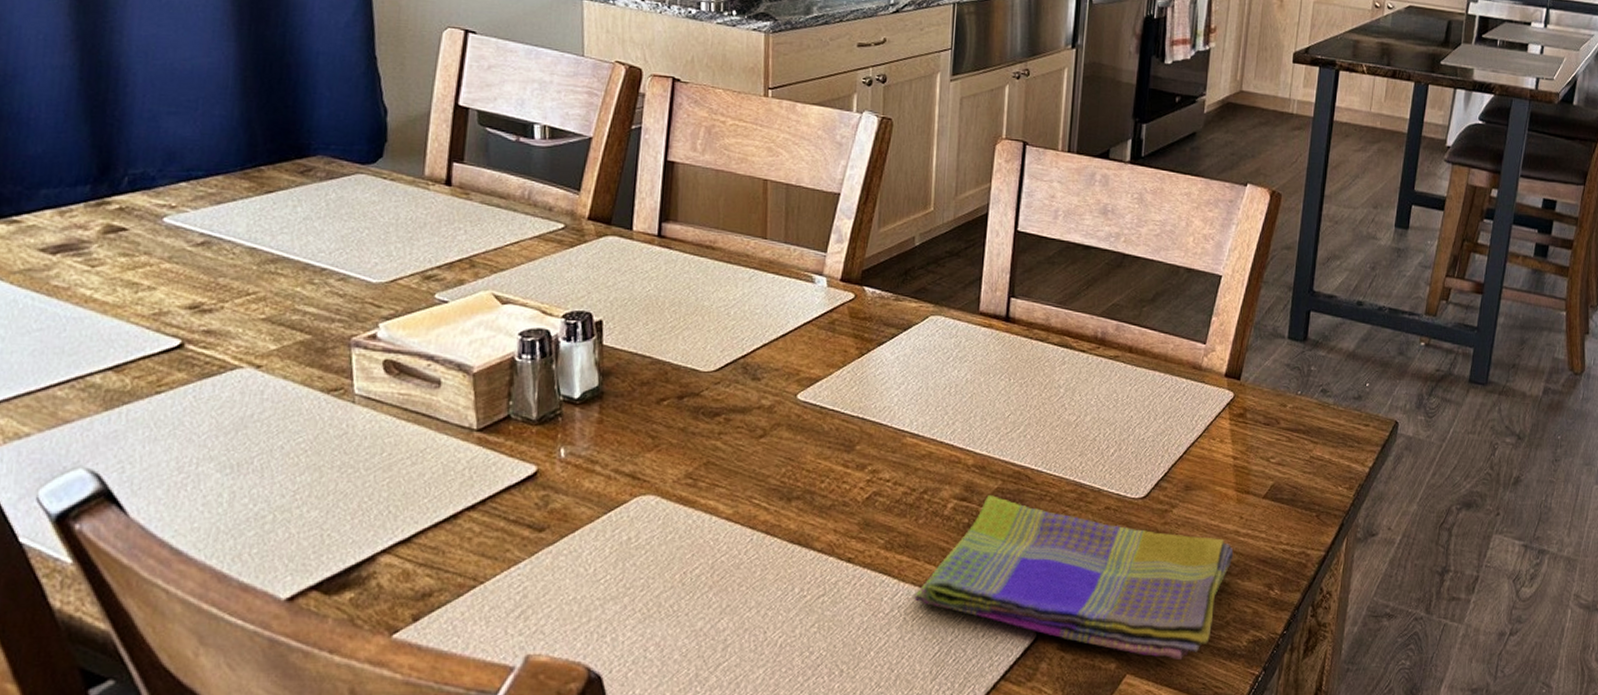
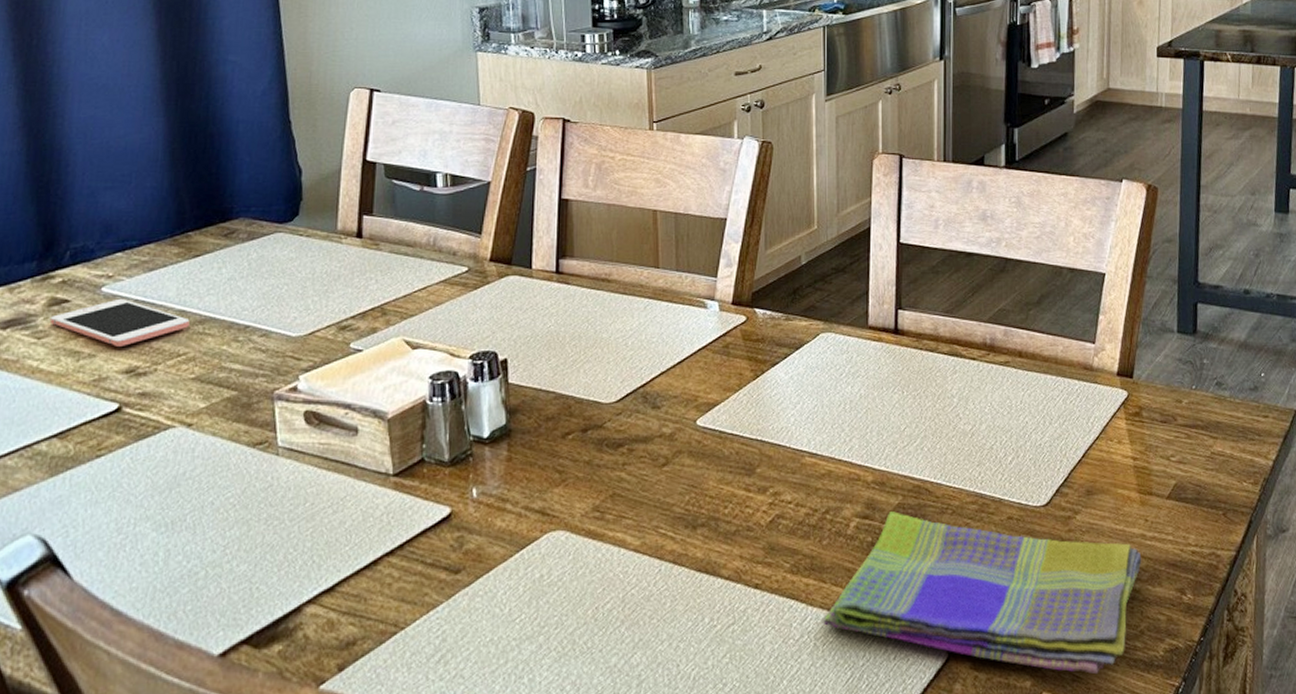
cell phone: none [105,230,261,281] -> present [49,298,190,346]

